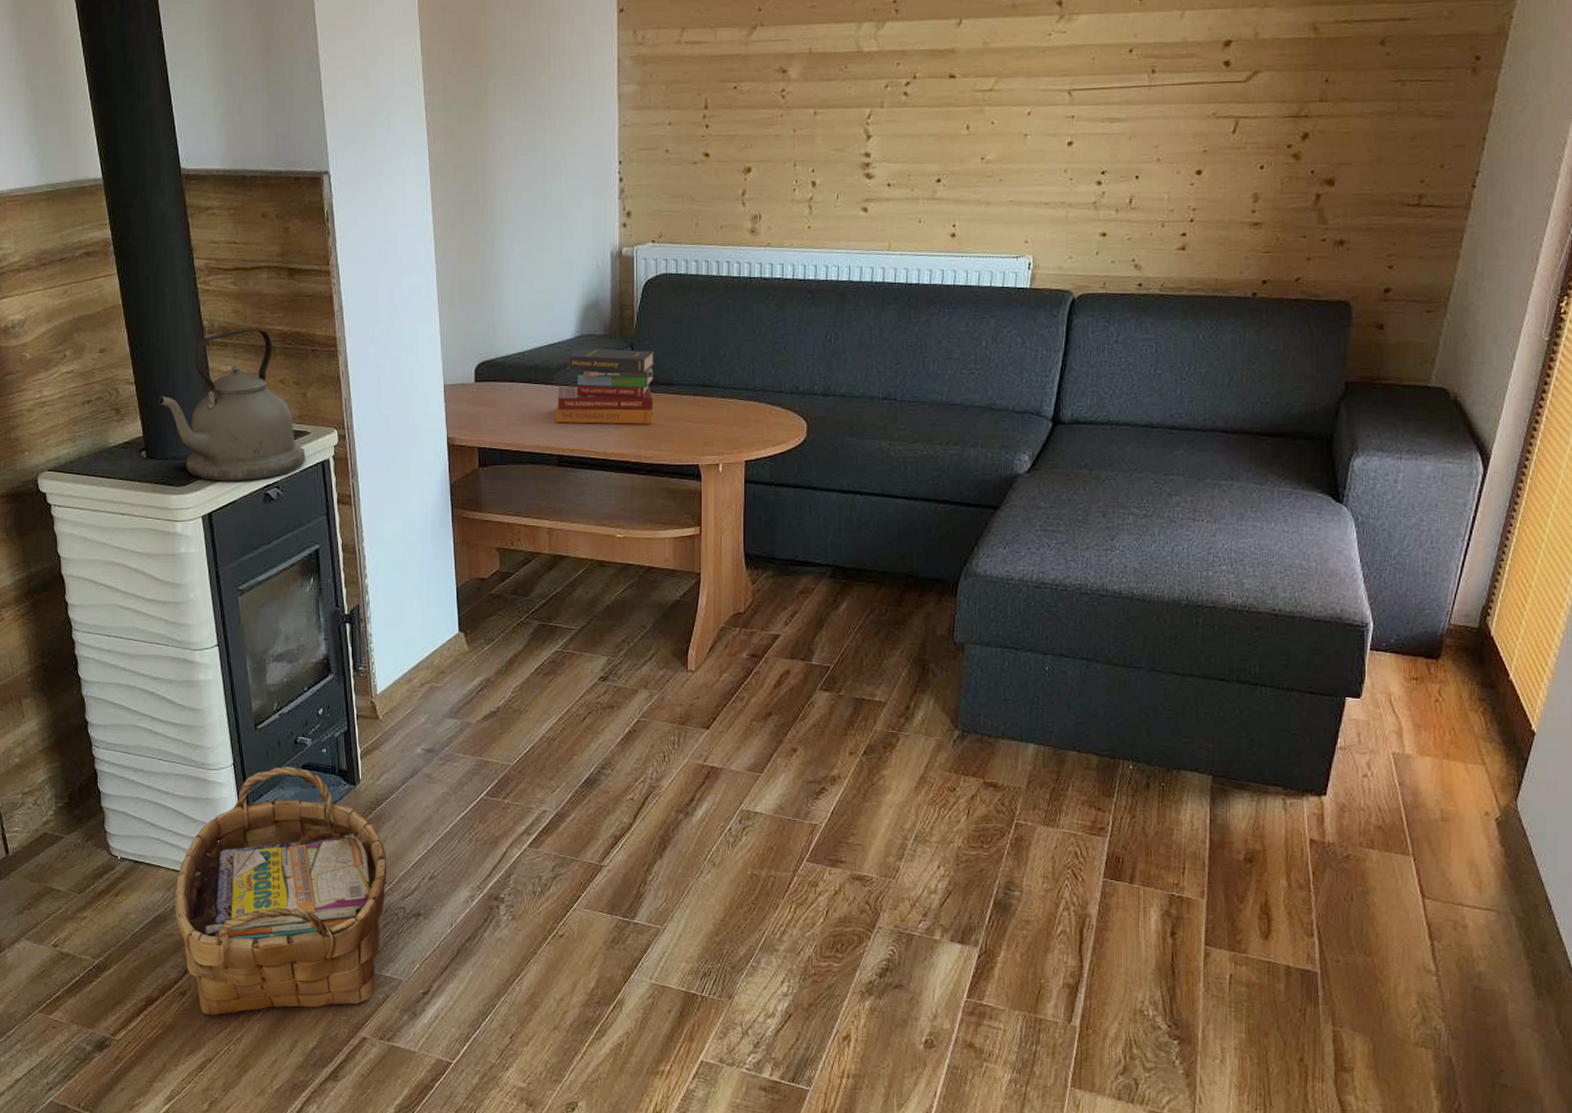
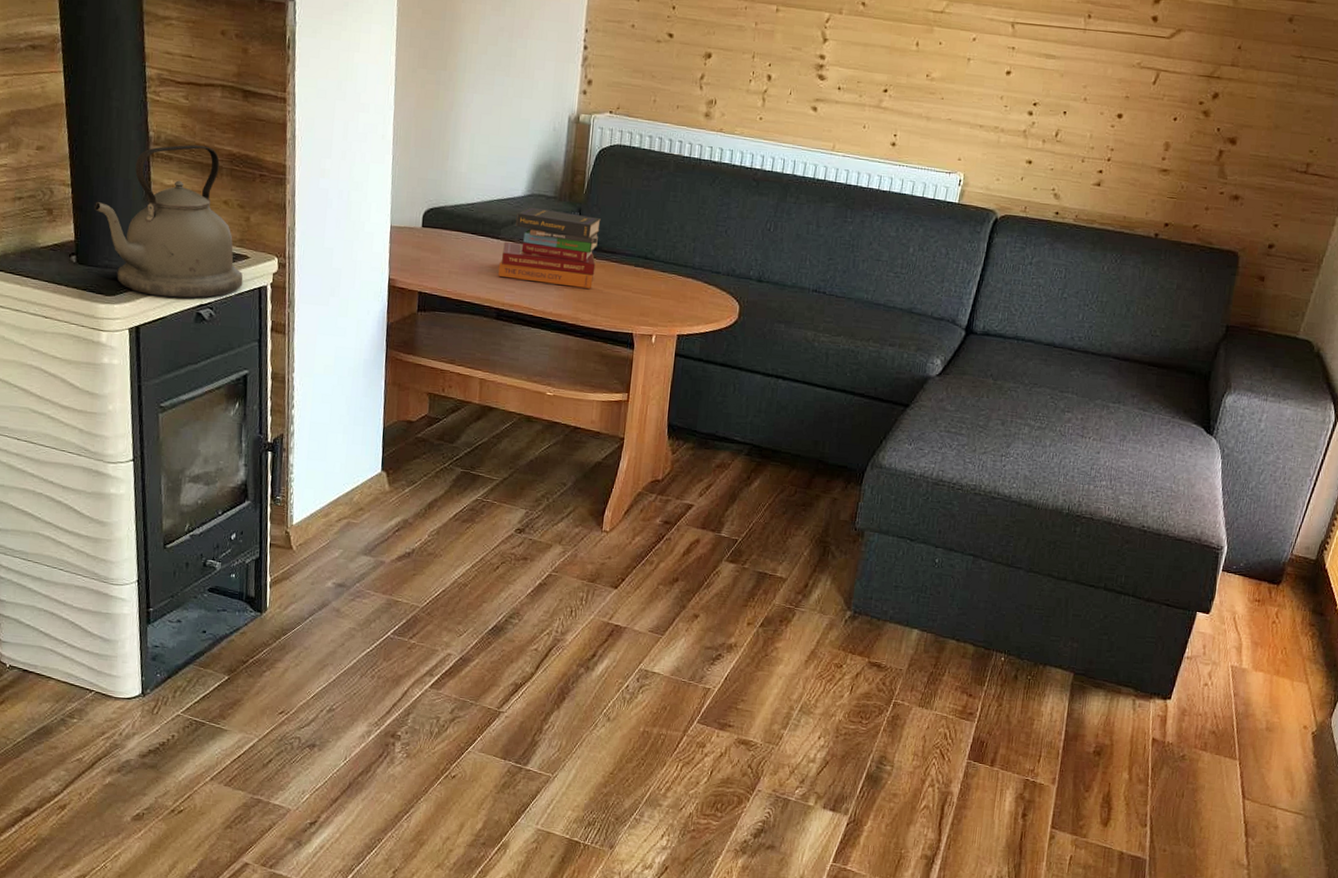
woven basket: present [175,767,387,1016] -> none [62,588,287,832]

